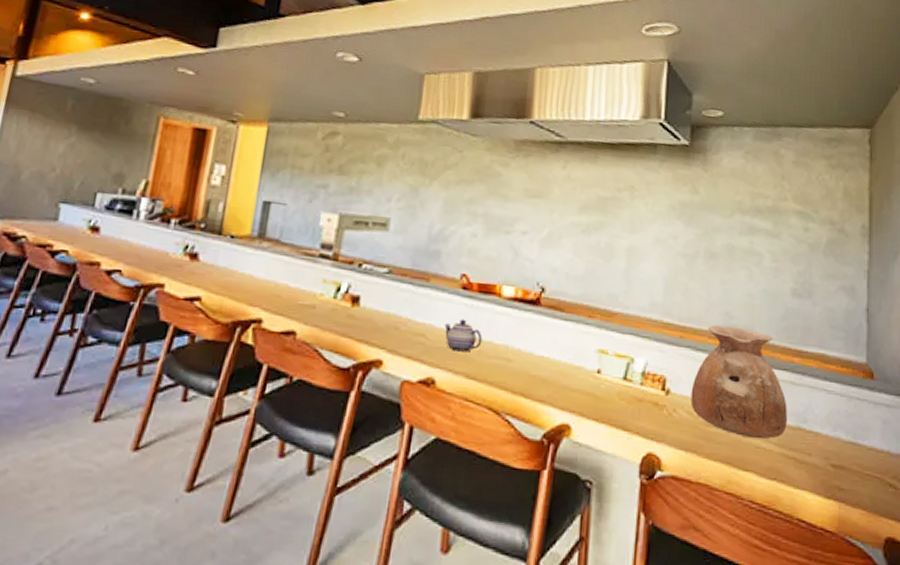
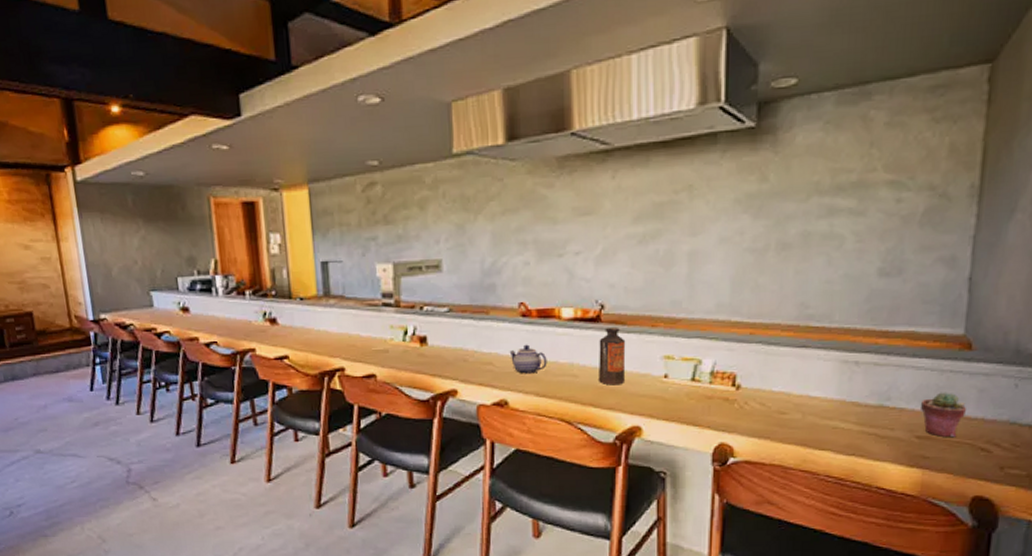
bottle: none [532,311,563,376] -> present [599,327,626,385]
vase: present [690,325,787,440] -> none [763,316,869,421]
potted succulent: none [833,419,873,468] -> present [919,392,966,437]

